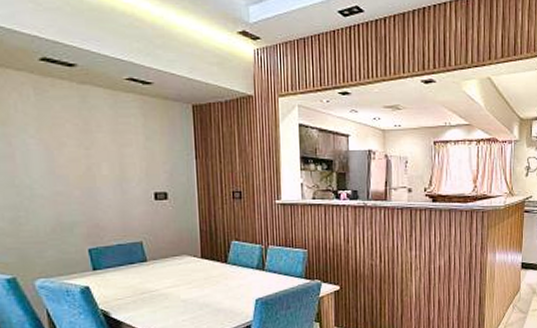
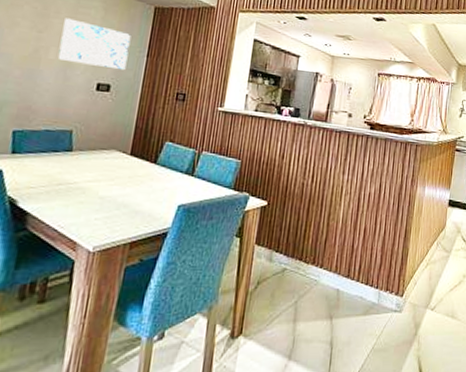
wall art: none [108,130,178,176] -> present [57,18,132,71]

